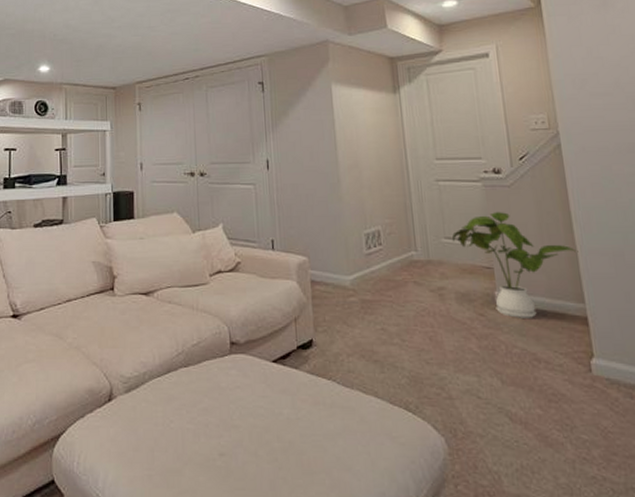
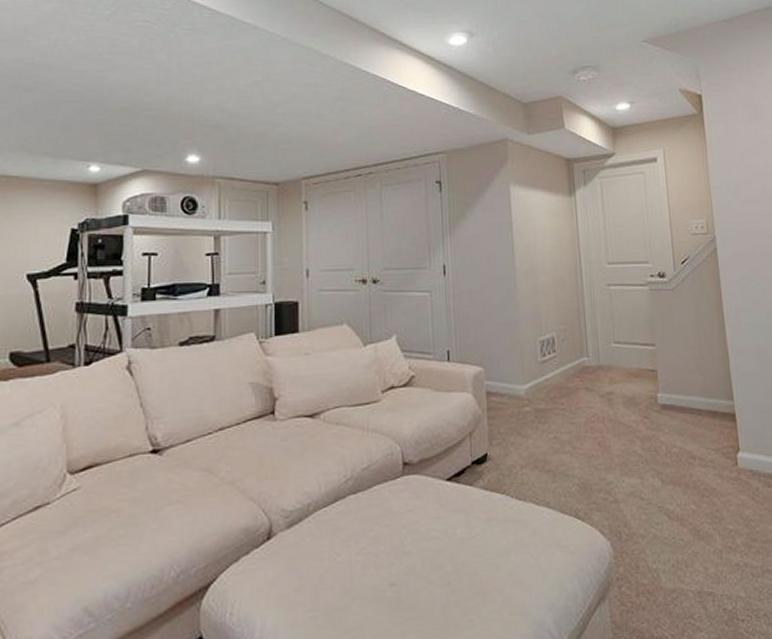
house plant: present [452,212,579,318] -> none [621,315,729,419]

